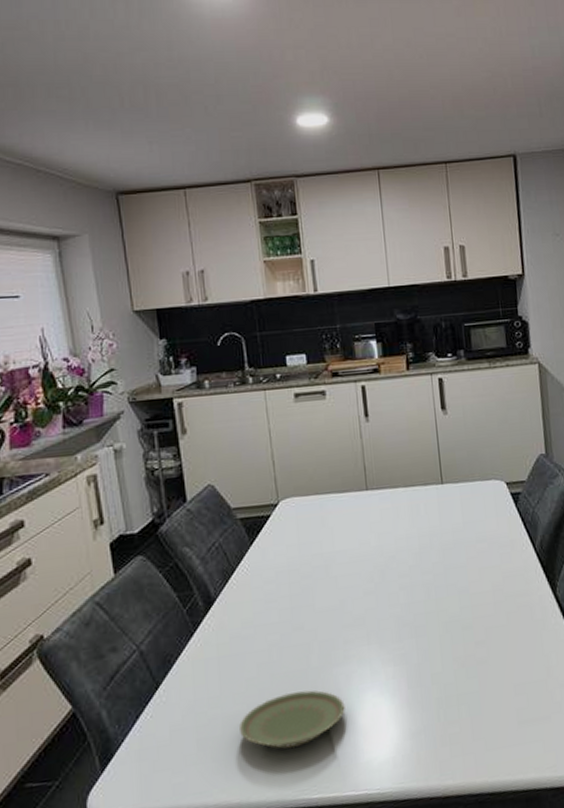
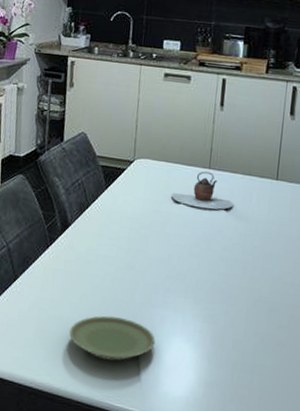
teapot: none [329,493,402,538] -> present [170,171,234,210]

